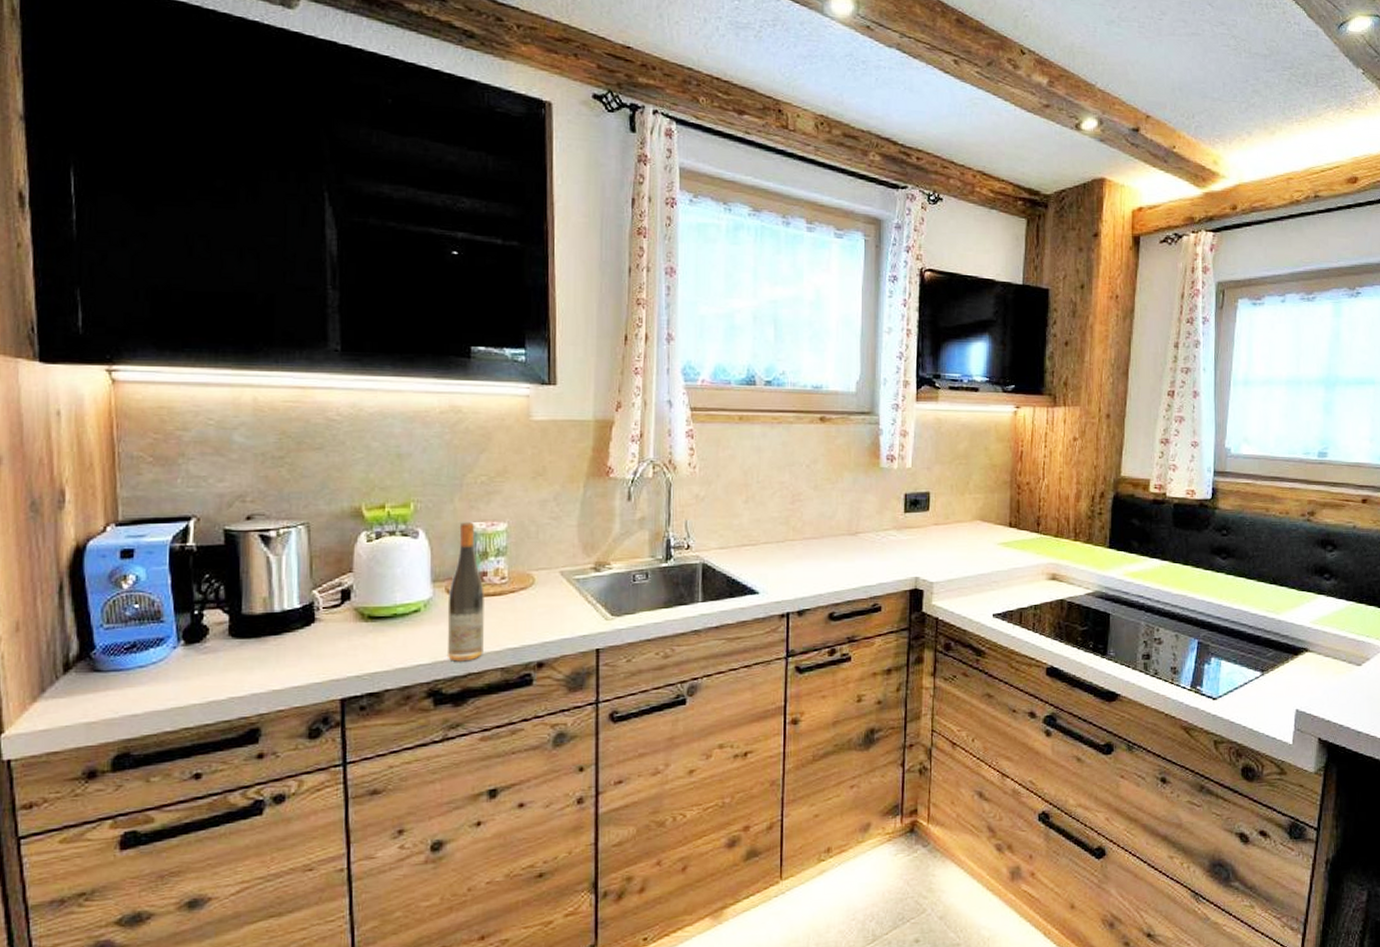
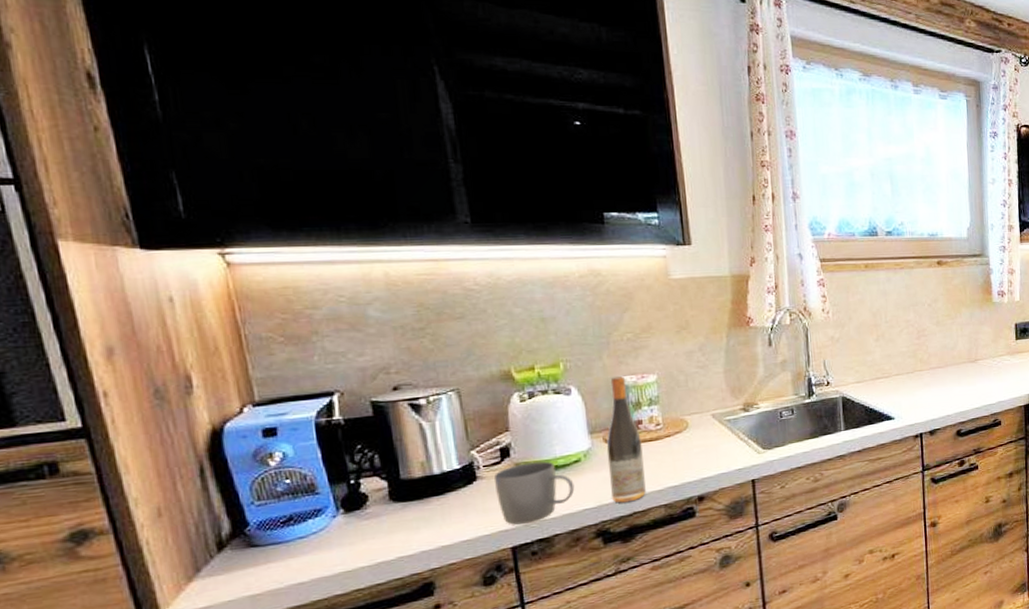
mug: none [332,608,411,674] -> present [494,461,575,525]

